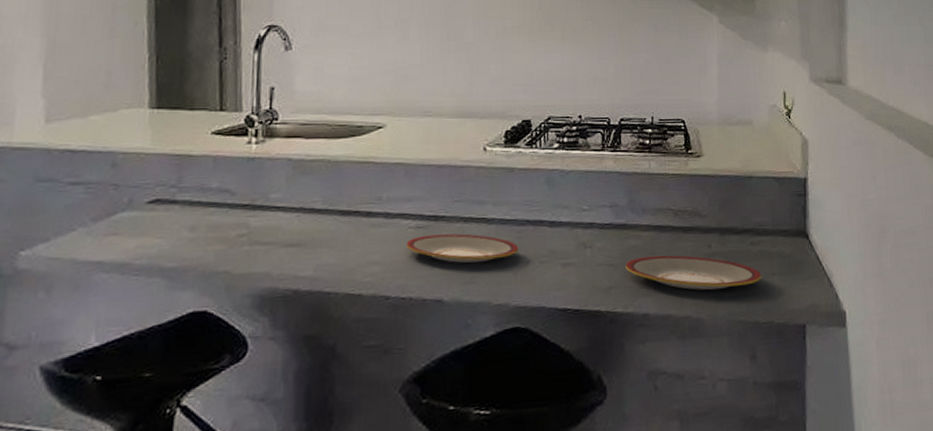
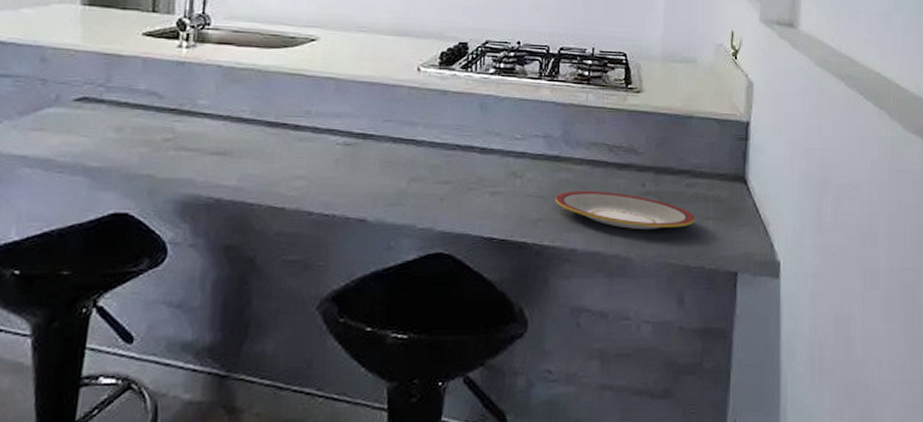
plate: present [405,234,518,264] -> none [332,153,447,185]

